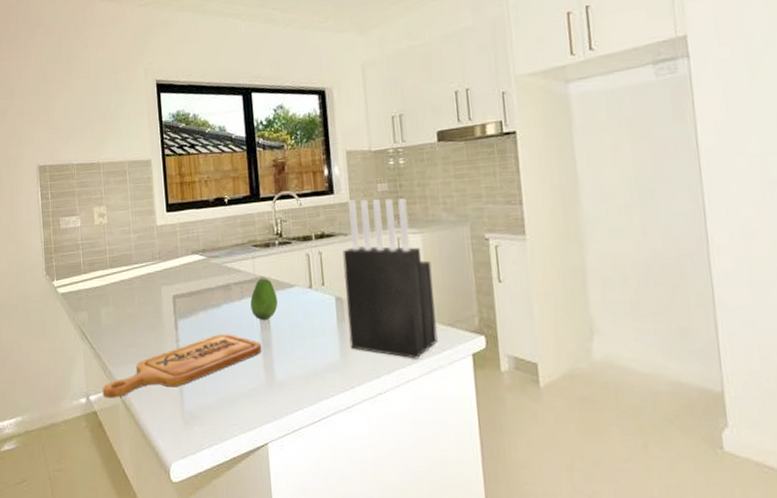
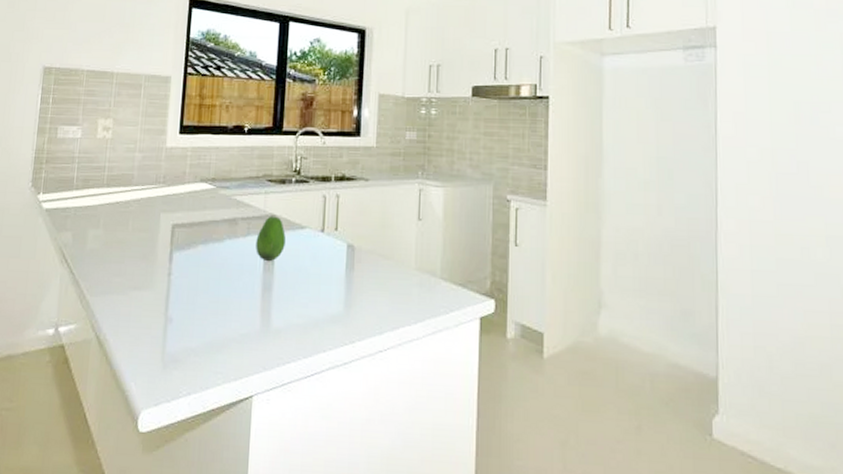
cutting board: present [102,333,262,398] -> none [75,271,262,332]
knife block: present [342,198,438,359] -> none [356,145,450,318]

